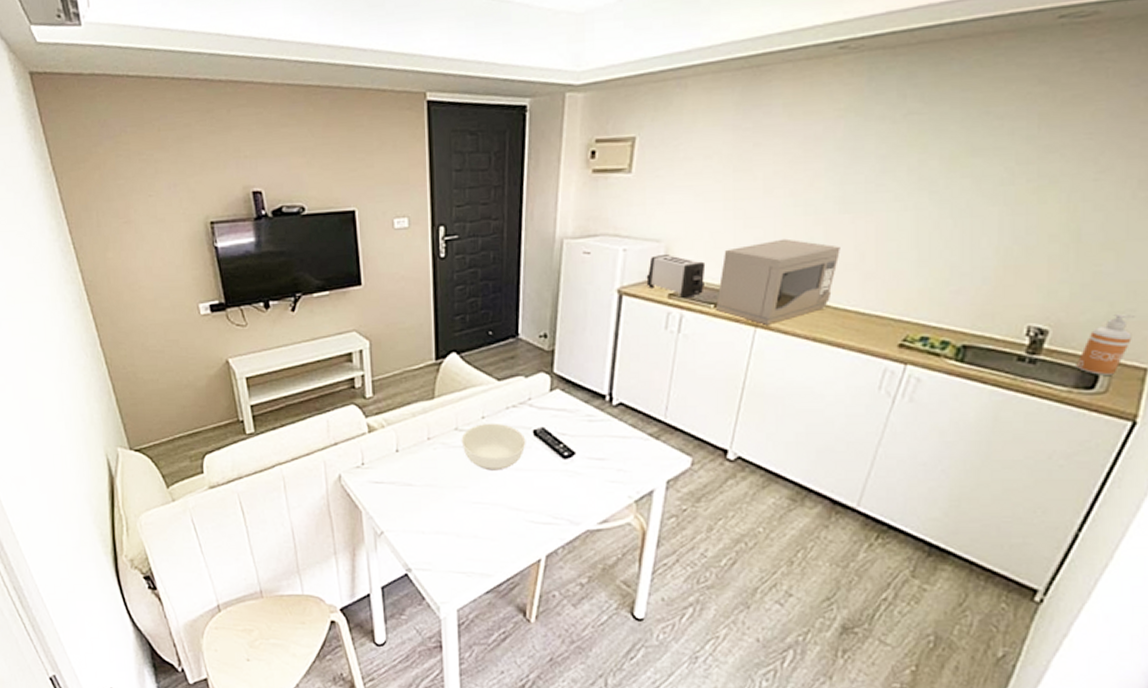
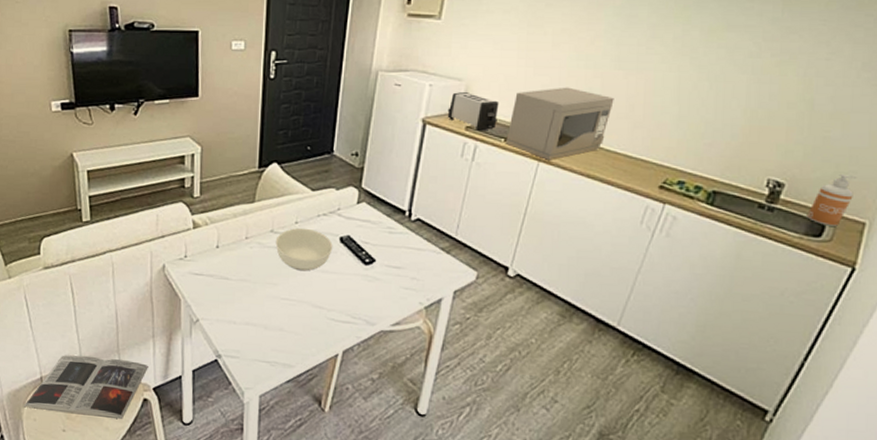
magazine: none [202,578,333,644] -> present [23,355,148,419]

